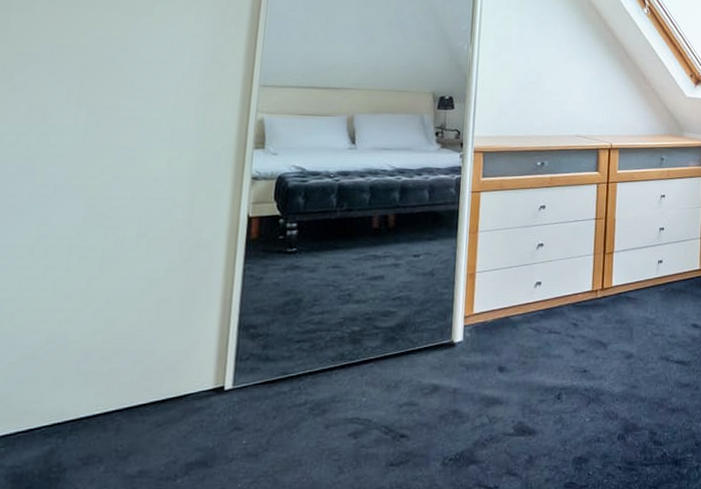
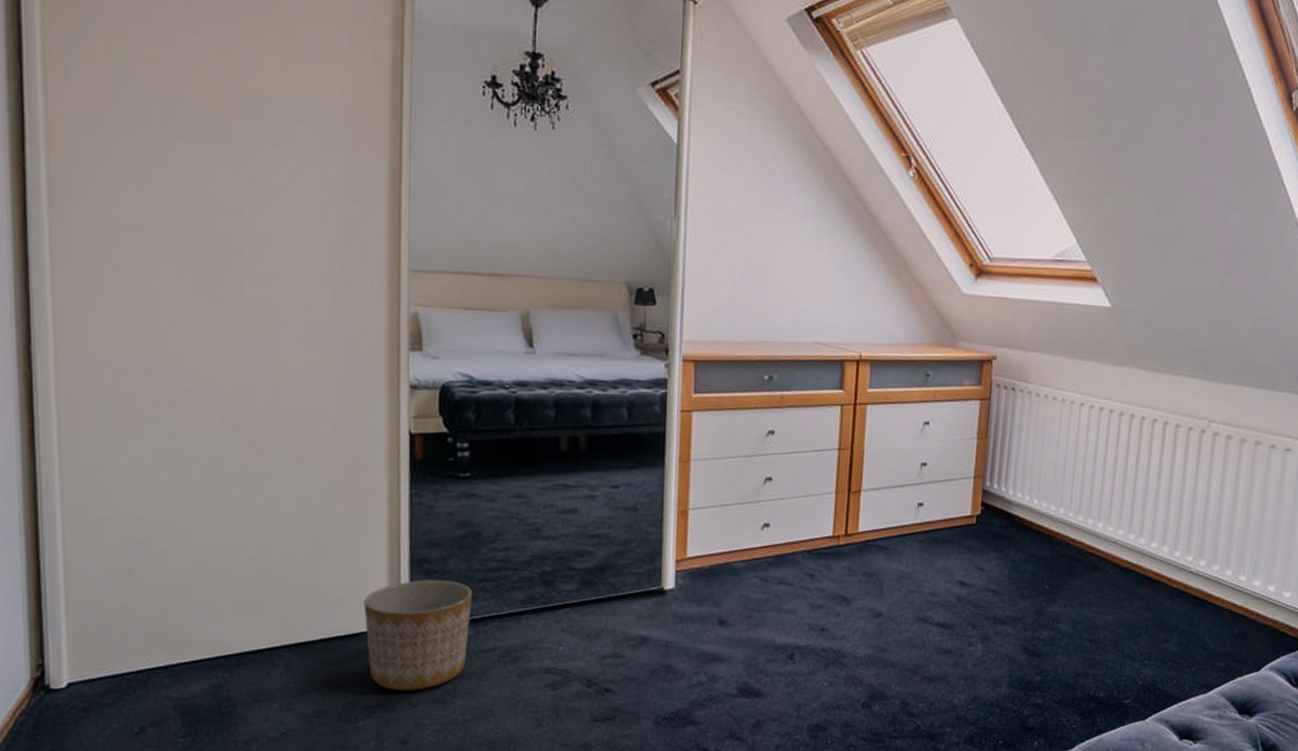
planter: none [192,343,290,446] -> present [363,580,472,690]

